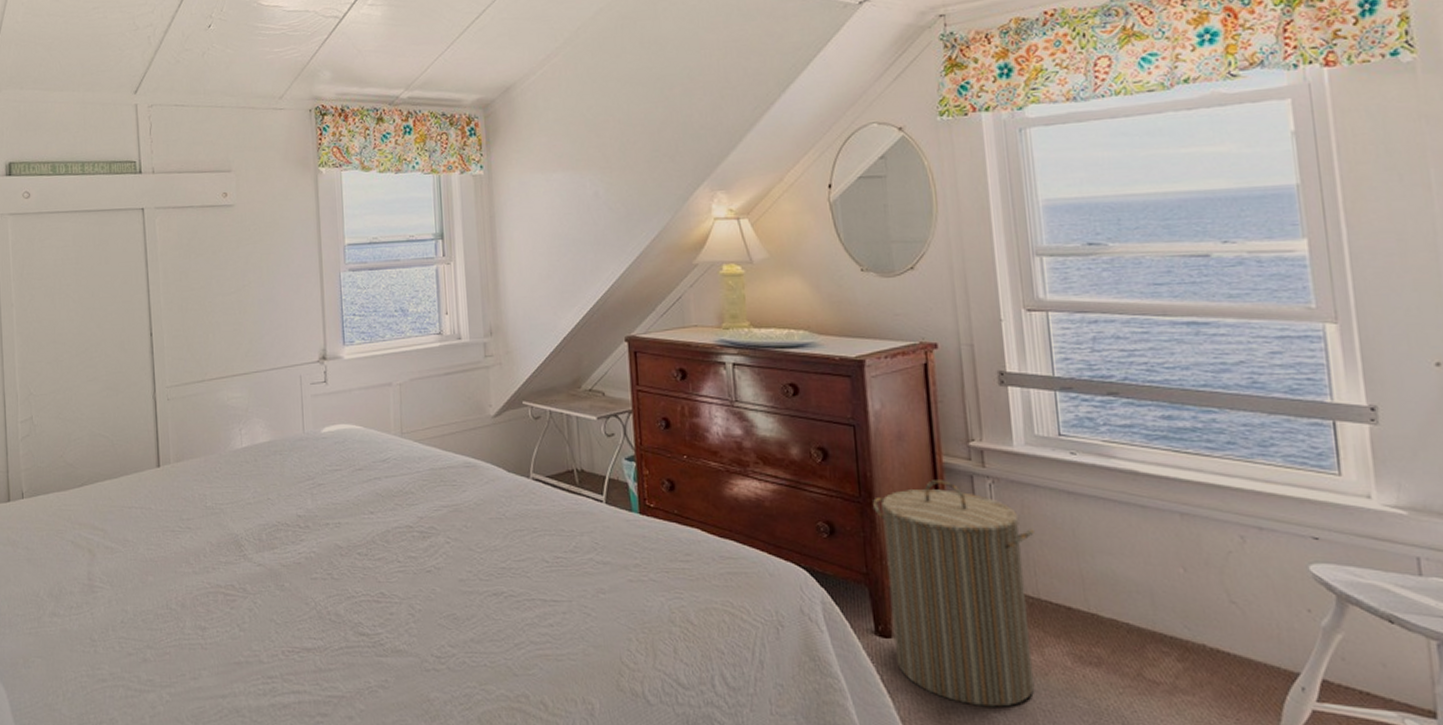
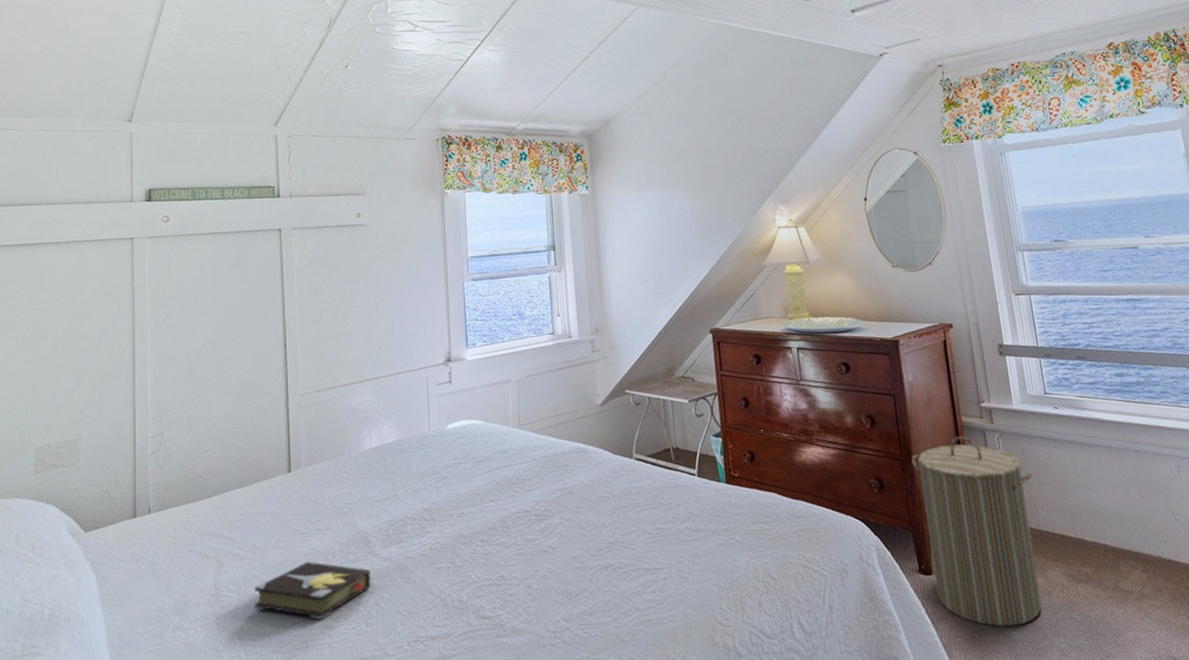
hardback book: none [126,559,244,620] -> present [254,561,371,620]

